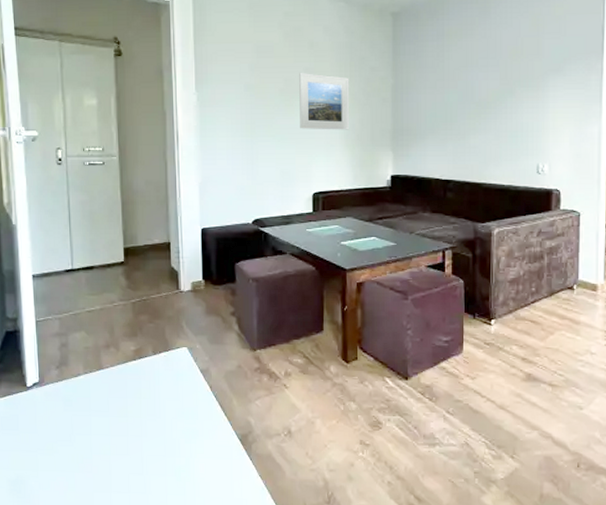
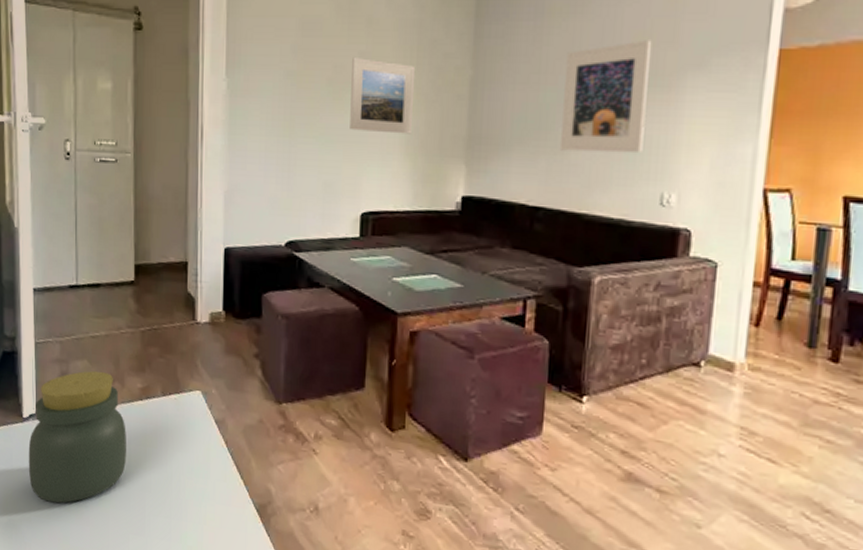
jar: none [33,339,124,457] -> present [28,371,127,504]
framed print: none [462,53,523,137] -> present [559,40,652,154]

